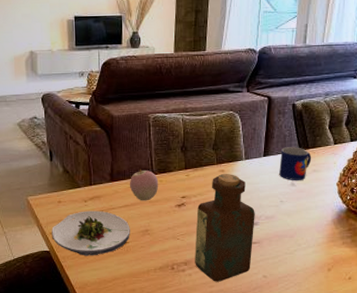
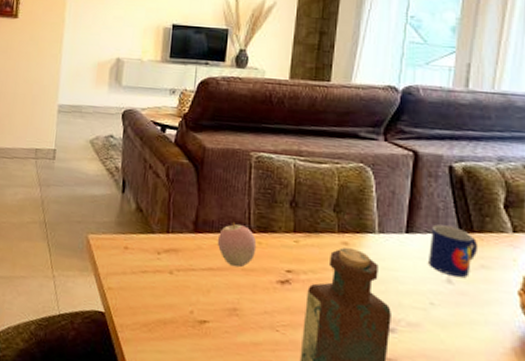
salad plate: present [51,210,130,256] -> none [110,265,213,332]

